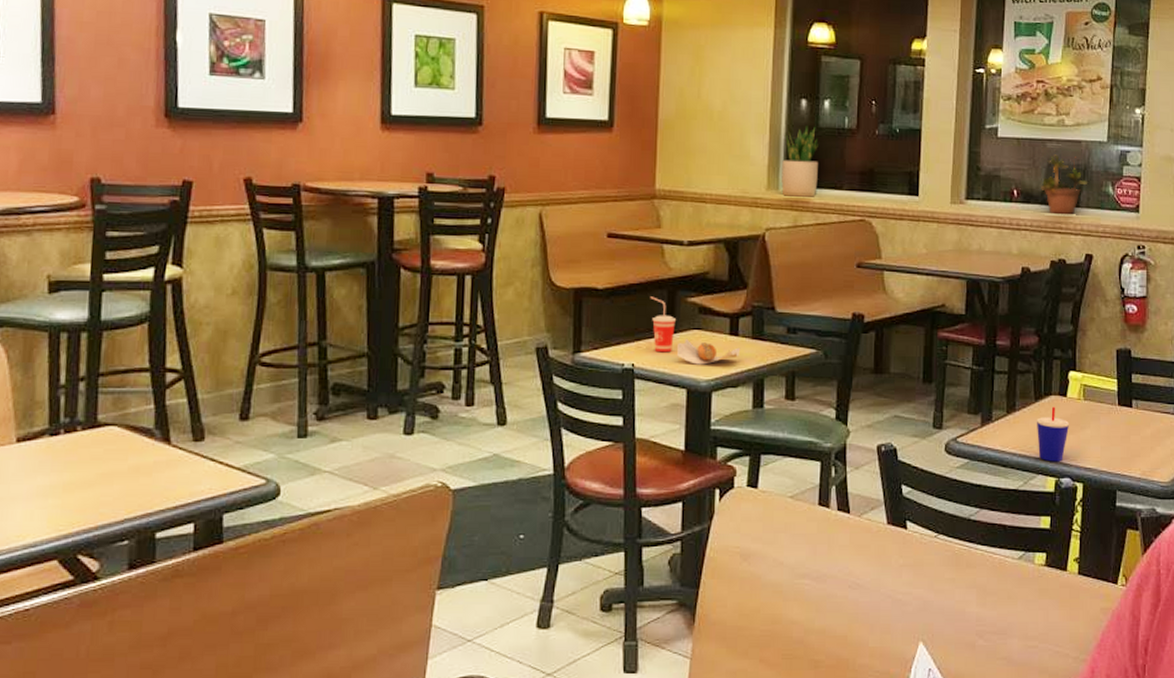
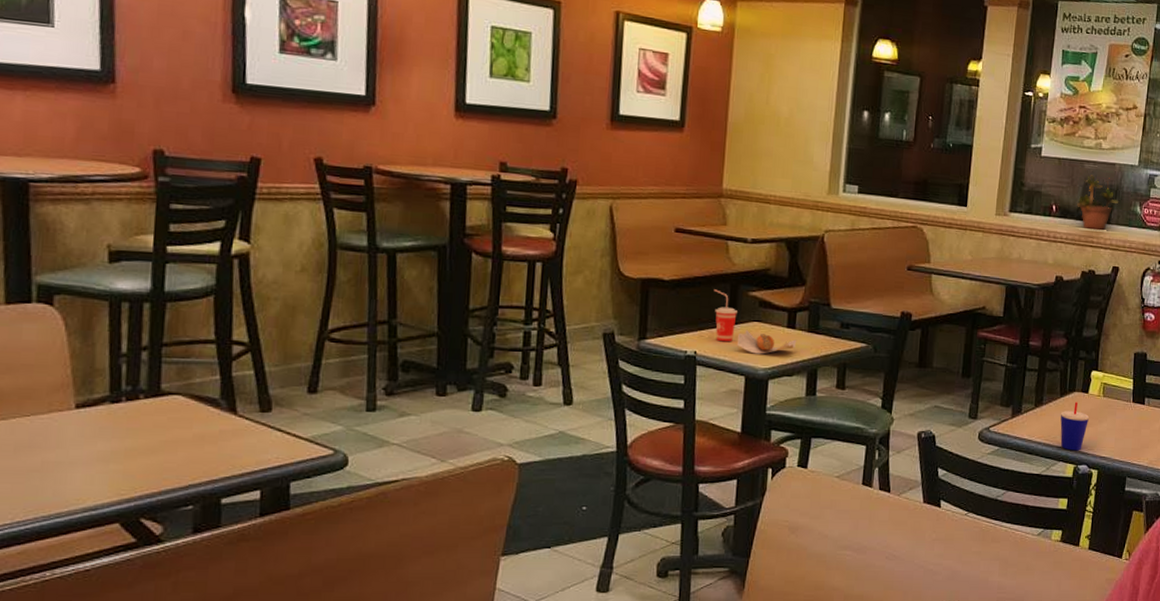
planter: present [781,125,820,197] -> none [841,136,879,203]

